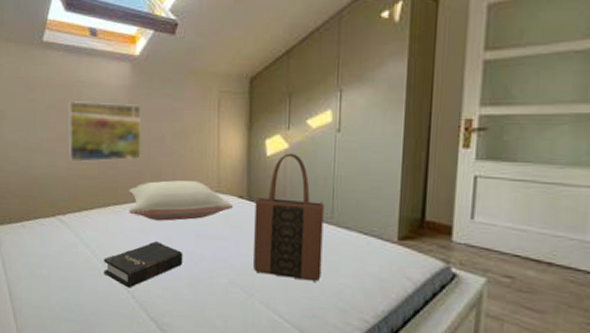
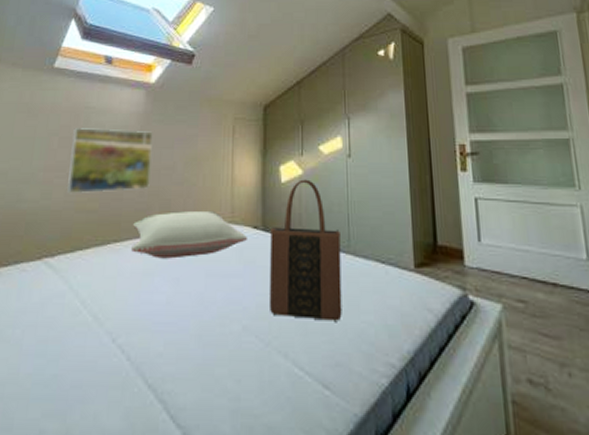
hardback book: present [104,241,183,288] -> none [94,284,191,347]

